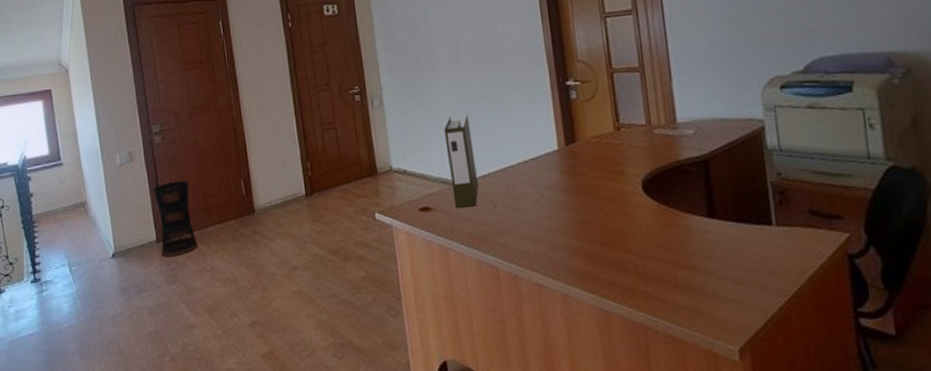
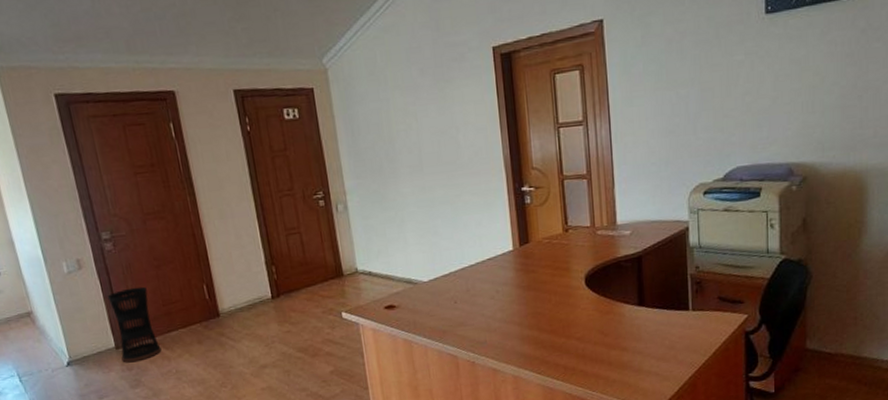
binder: present [444,114,479,208] -> none [407,218,440,305]

